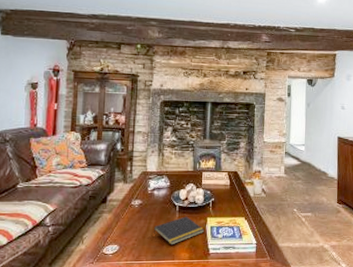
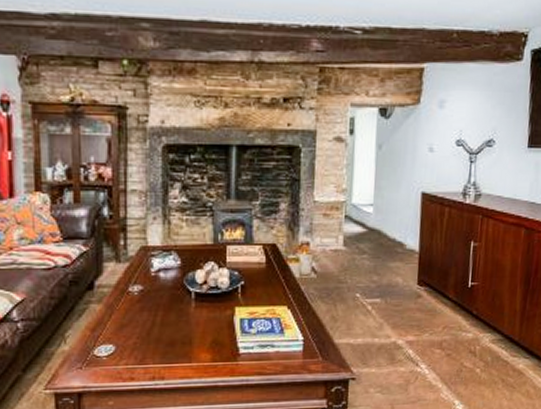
notepad: present [153,216,205,245] -> none [160,305,232,344]

